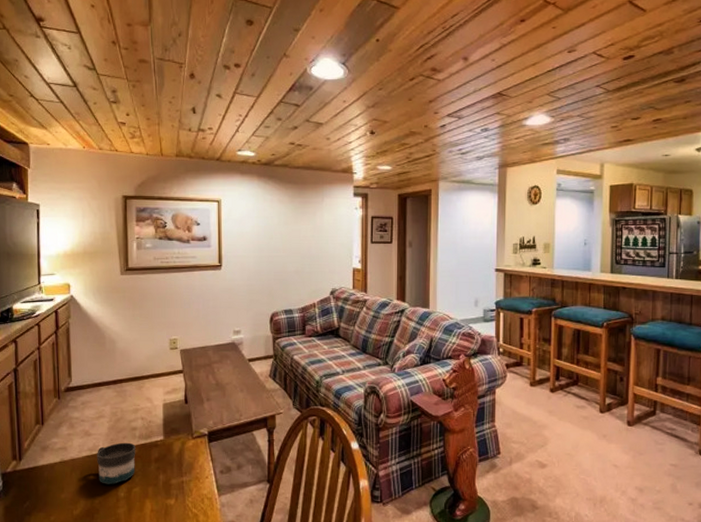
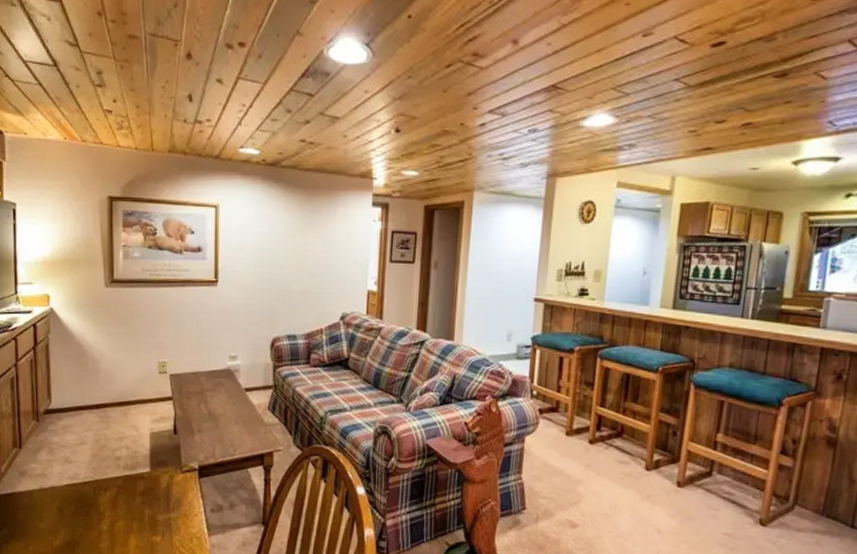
mug: present [97,442,136,485] -> none [78,472,120,517]

